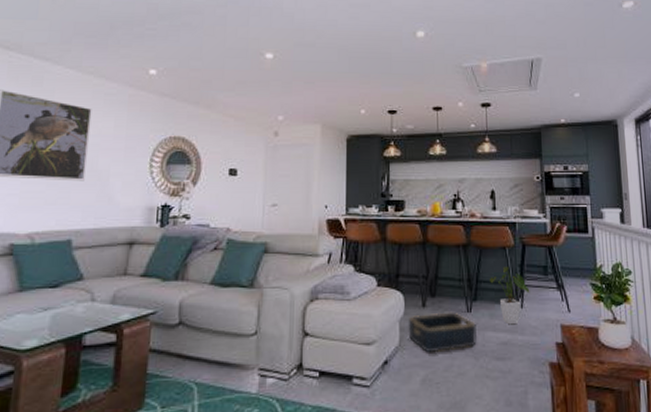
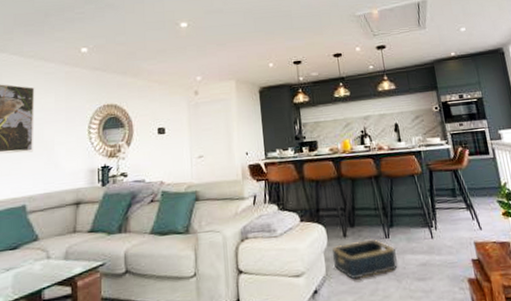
house plant: present [490,266,530,325] -> none [403,192,442,247]

